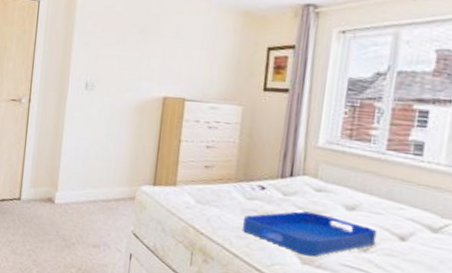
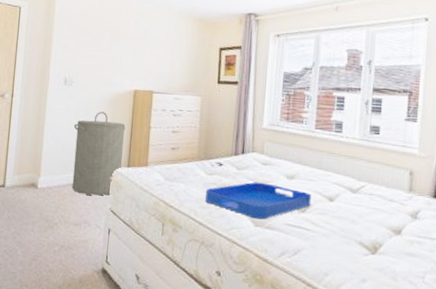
laundry hamper: none [91,121,153,216] -> present [72,112,126,196]

